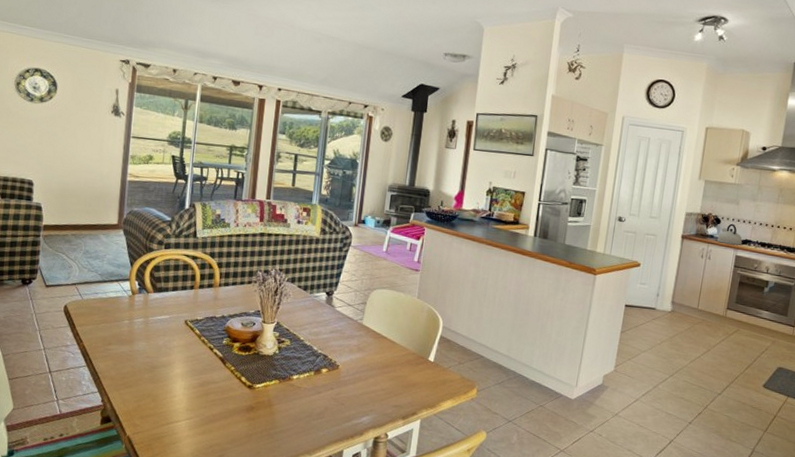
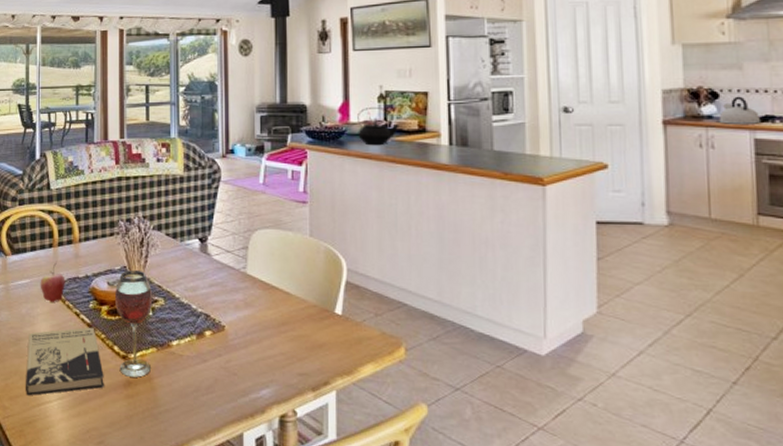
book: none [156,360,230,416] -> present [26,327,104,396]
fruit: none [178,302,203,337] -> present [40,262,65,302]
wineglass: none [244,314,281,404] -> present [115,269,153,377]
teapot: none [467,198,500,231] -> present [357,106,400,146]

